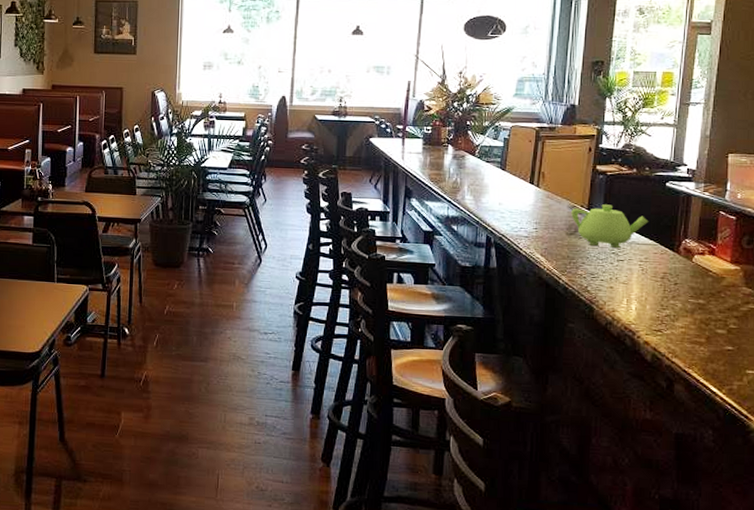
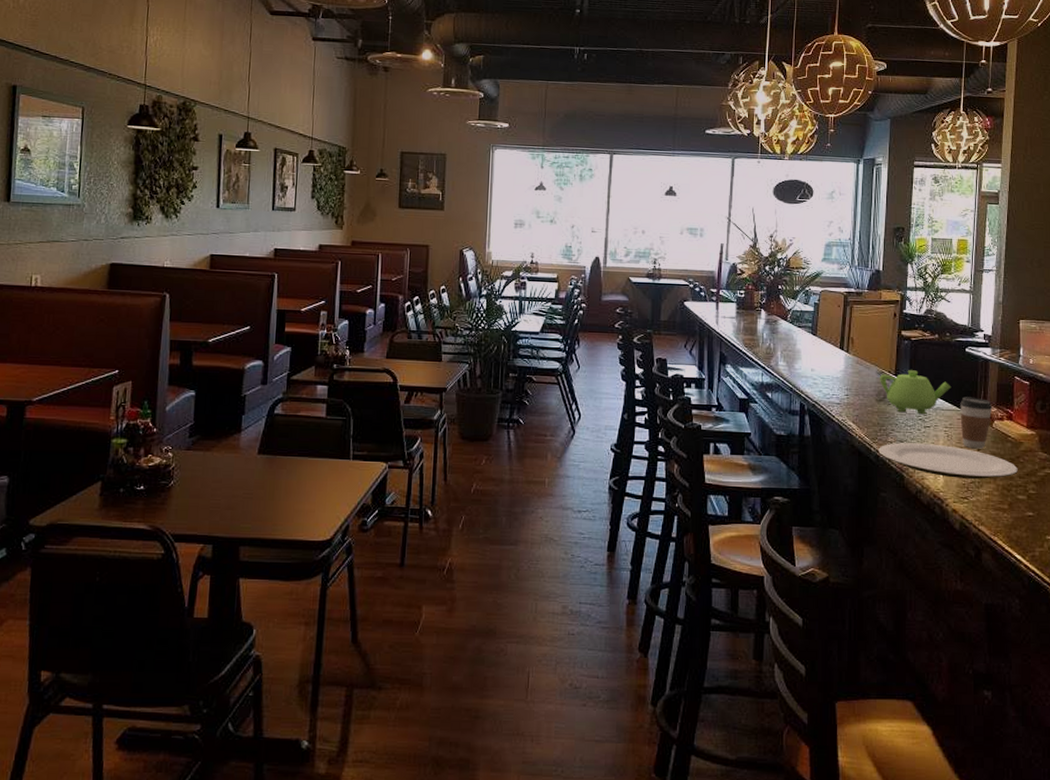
plate: none [566,275,718,313] -> present [877,442,1018,479]
coffee cup: none [657,231,693,283] -> present [960,397,993,449]

